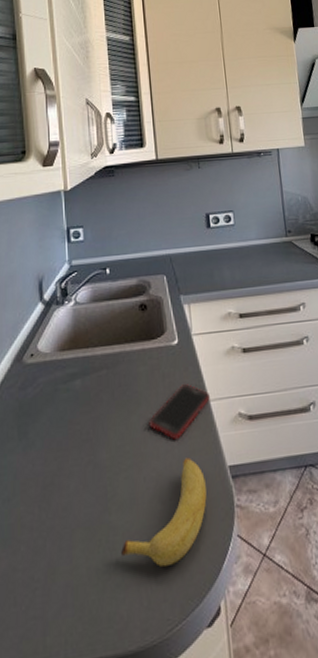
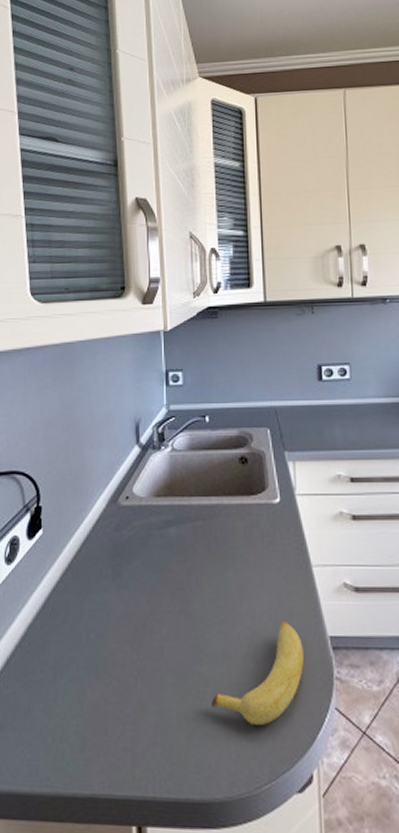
cell phone: present [149,384,210,440] -> none [245,546,312,601]

